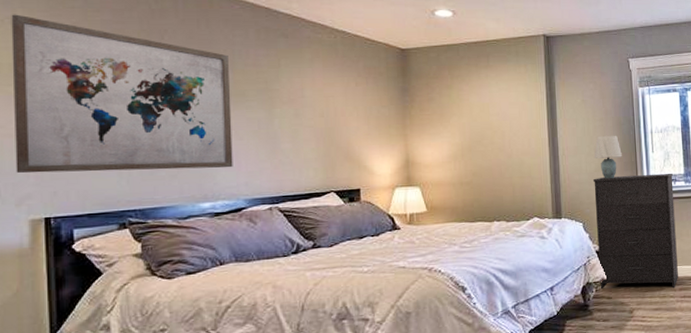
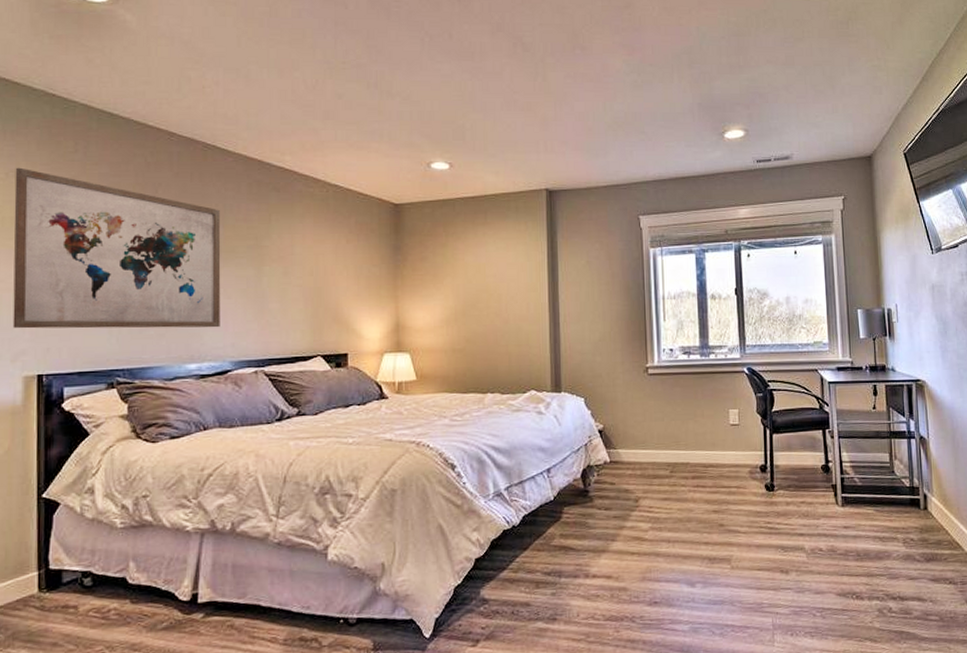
table lamp: present [594,135,622,179] -> none [598,300,630,349]
dresser: present [594,174,678,289] -> none [597,345,691,476]

